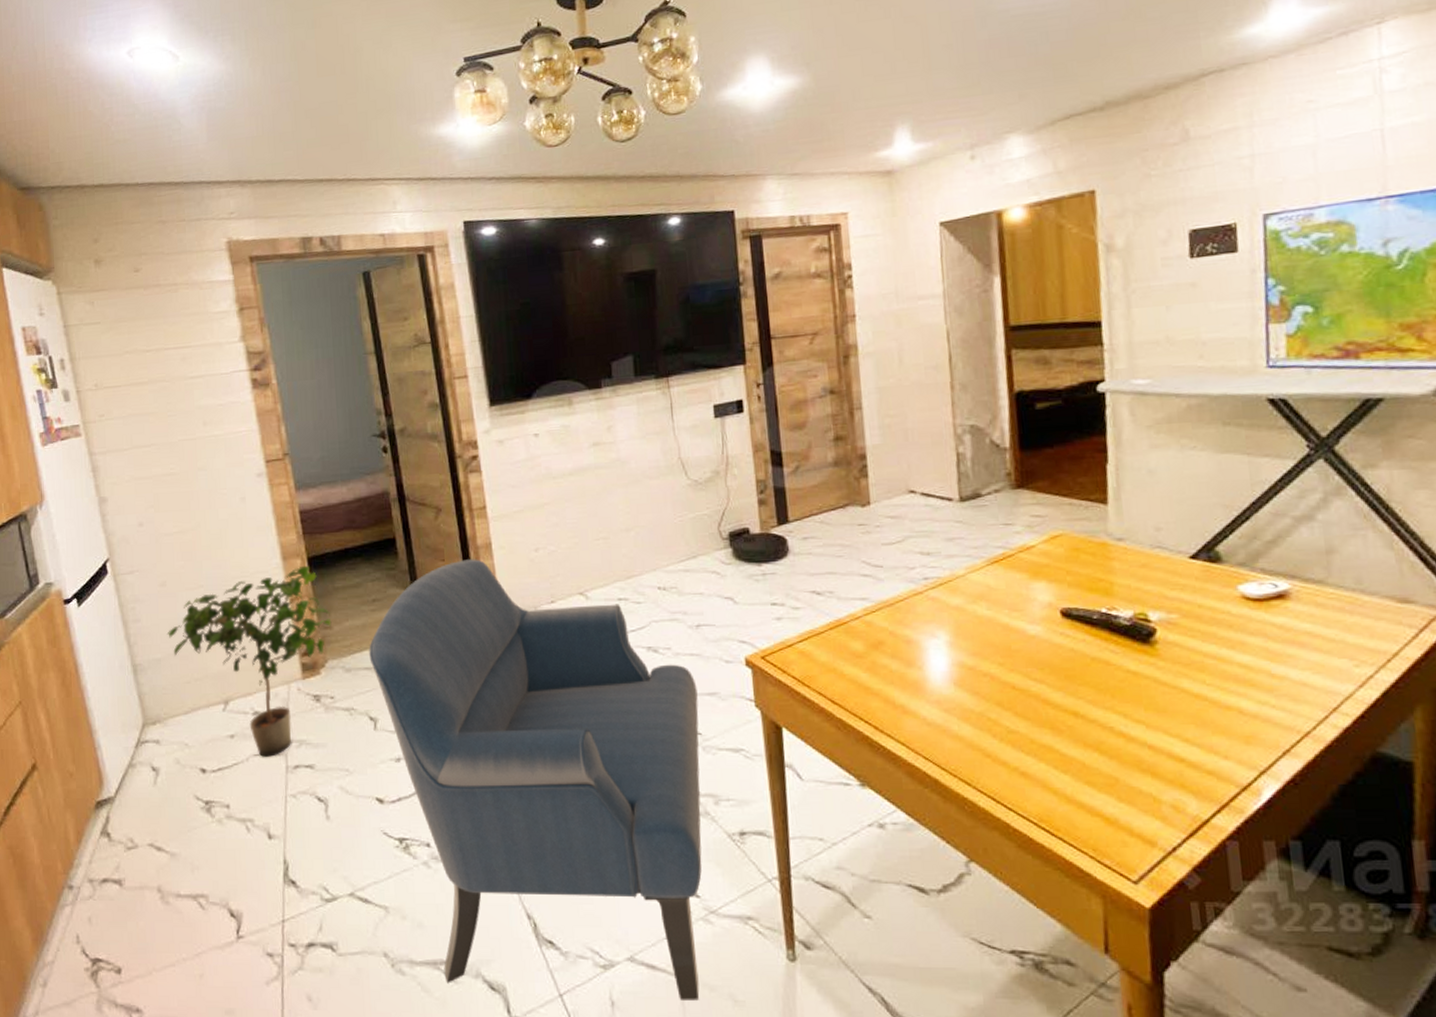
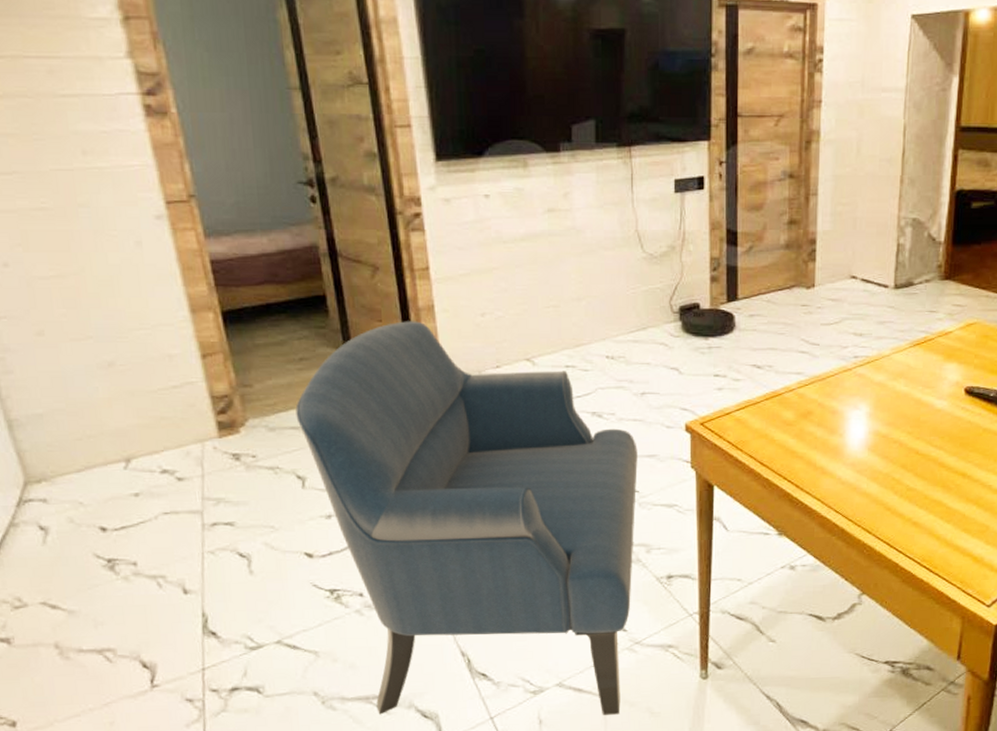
potted plant: present [167,565,332,757] -> none [48,319,252,515]

